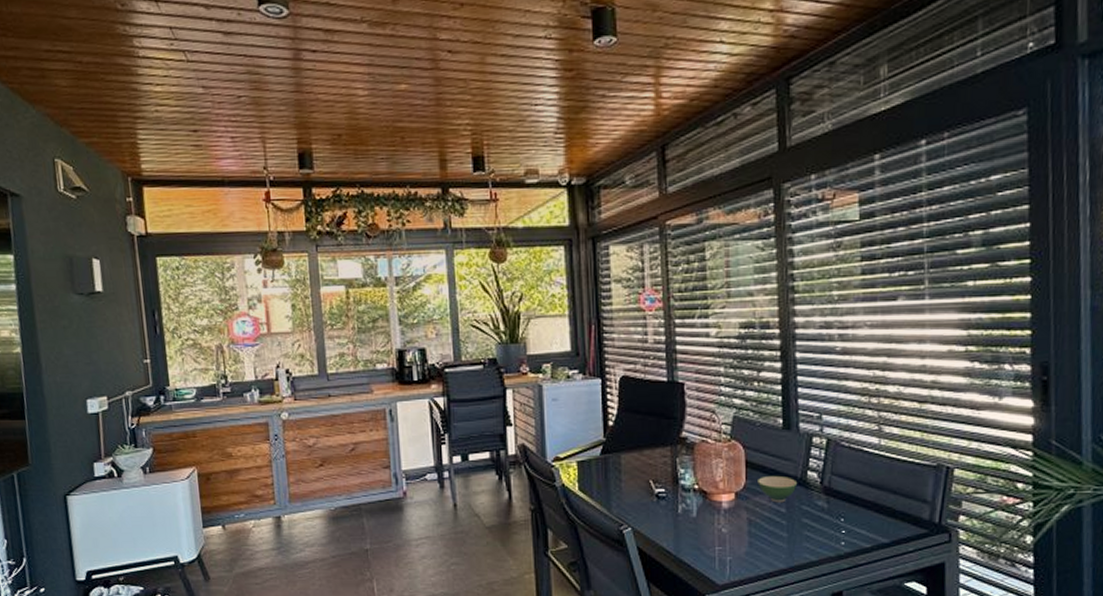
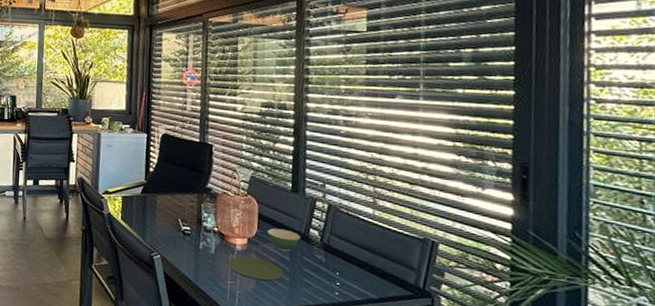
plate: none [713,514,781,541] -> present [227,256,285,281]

